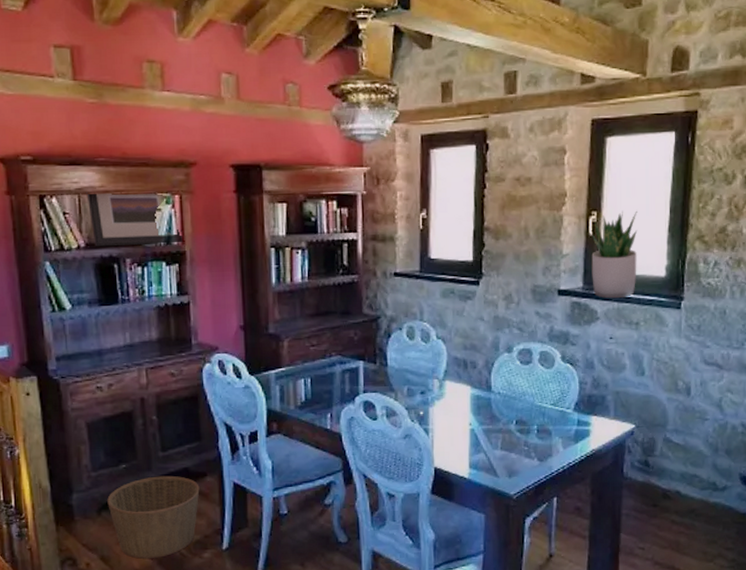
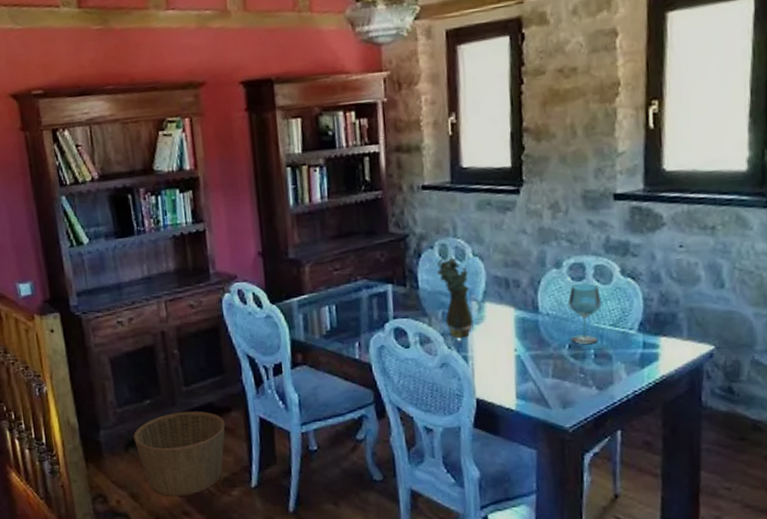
picture frame: present [86,192,184,247] -> none [97,118,196,178]
vase: none [404,337,435,412] -> present [436,256,473,338]
wine glass: none [516,367,545,421] -> present [567,283,602,345]
planter: present [591,211,638,299] -> none [653,96,711,201]

